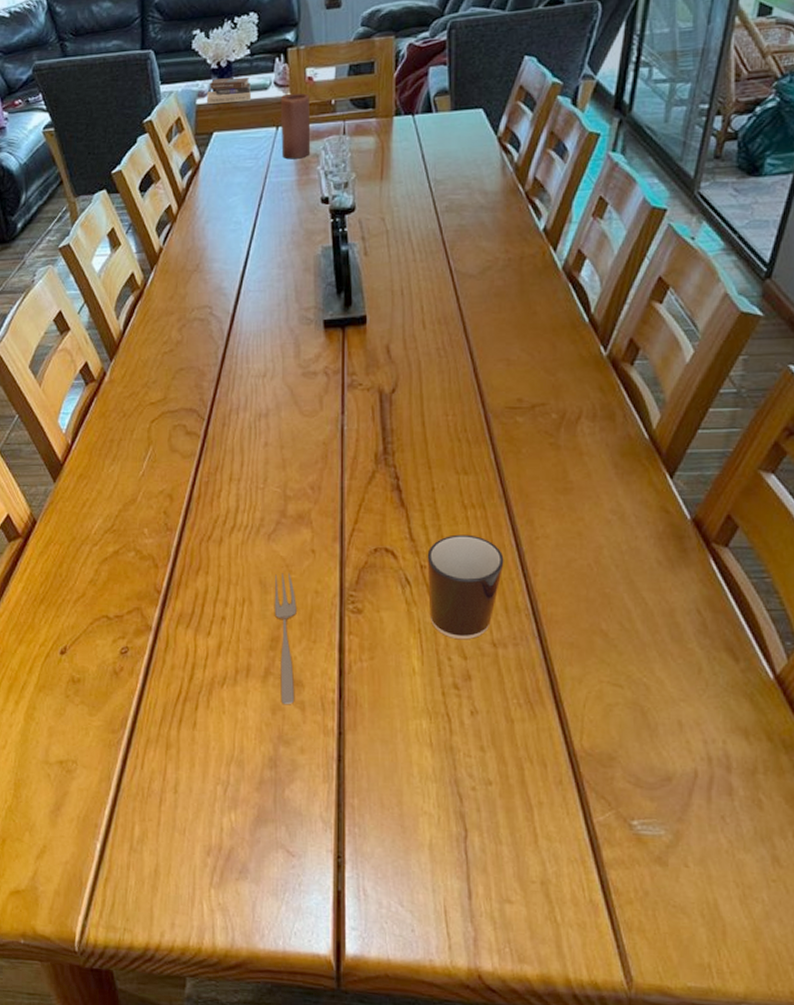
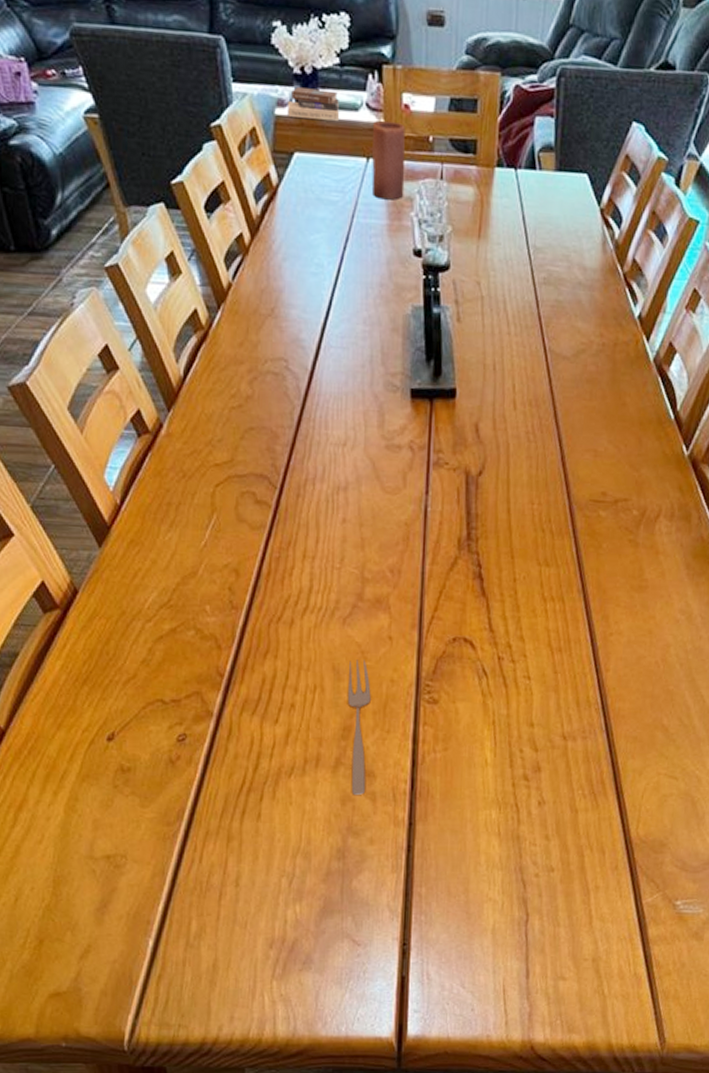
mug: present [427,534,504,640] -> none [504,627,579,733]

